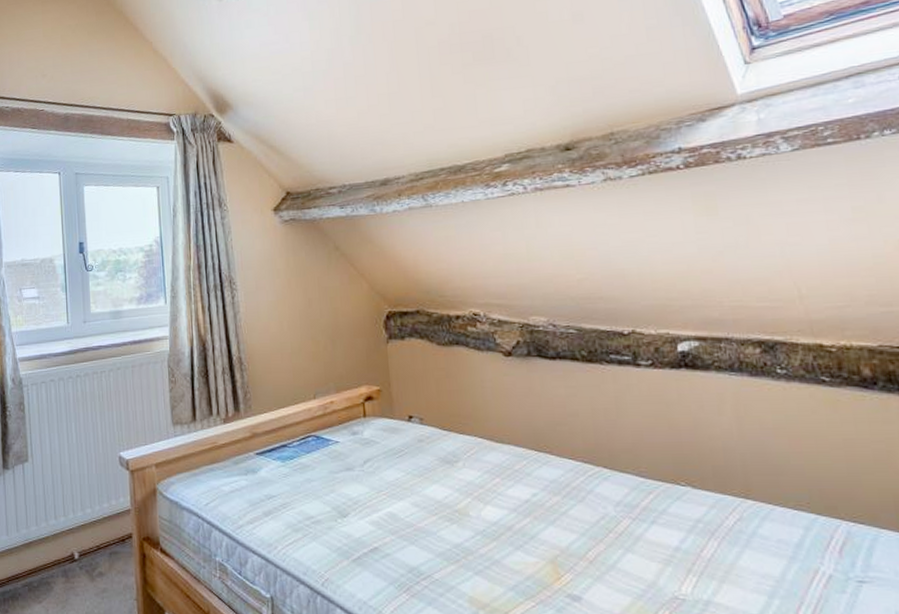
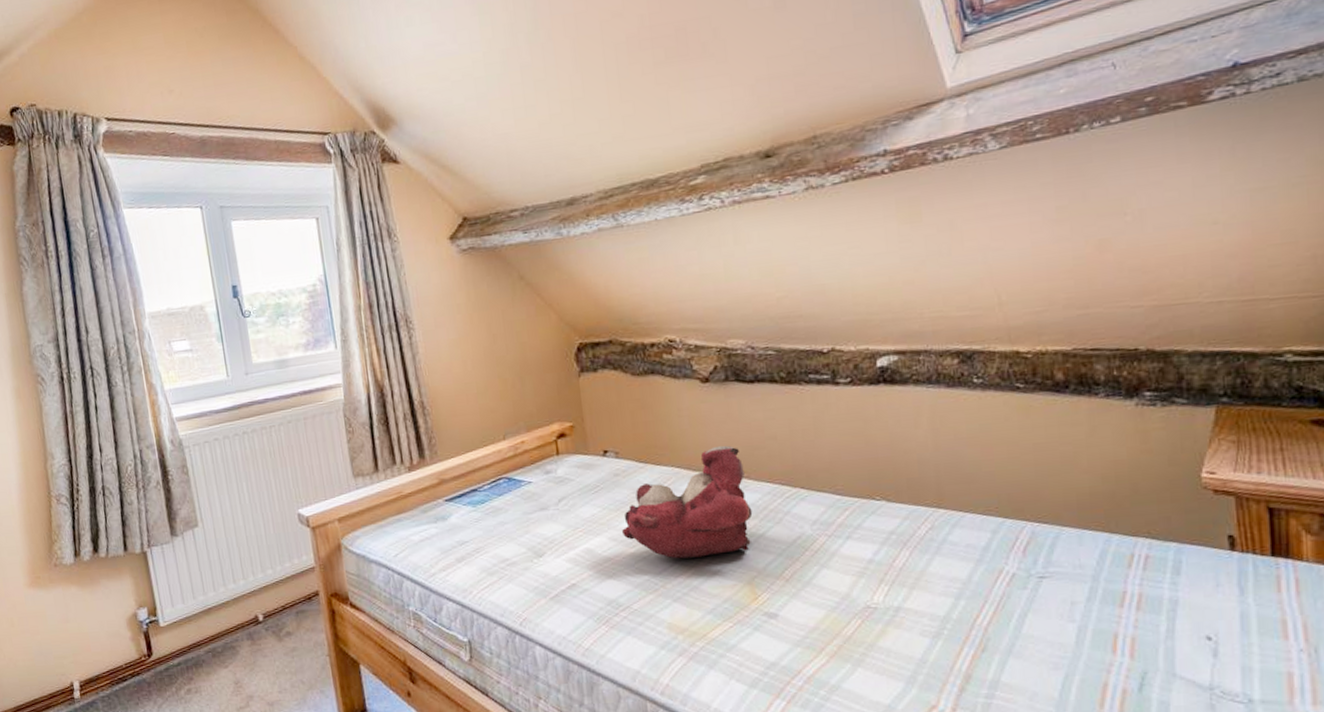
teddy bear: none [425,418,555,530] -> present [622,445,753,559]

